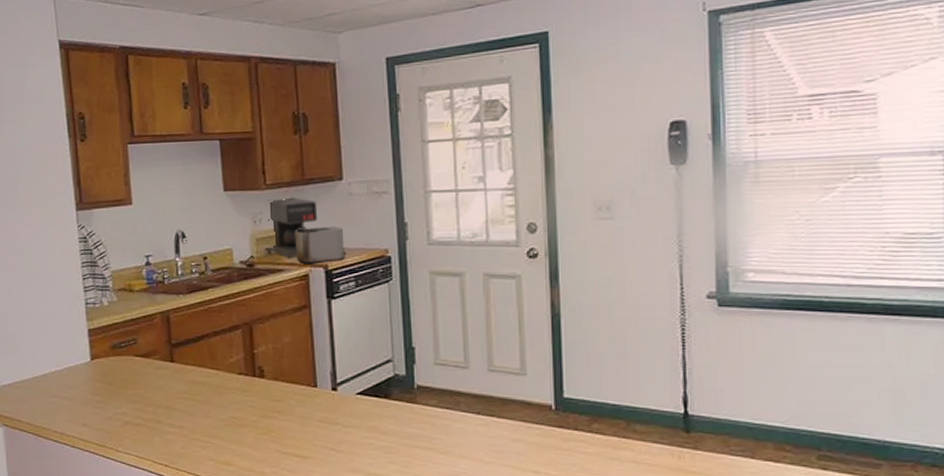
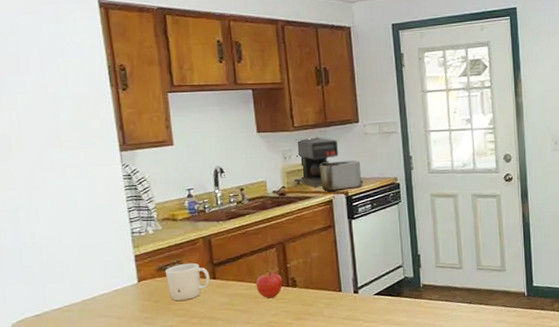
mug: none [119,341,167,384] -> present [165,262,210,301]
fruit: none [217,357,249,390] -> present [255,271,283,299]

